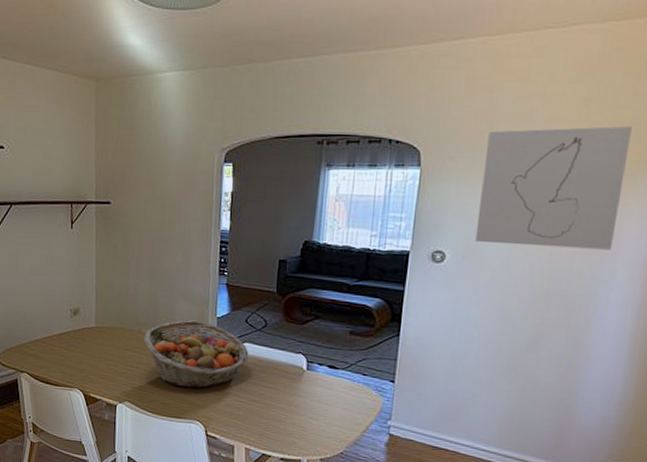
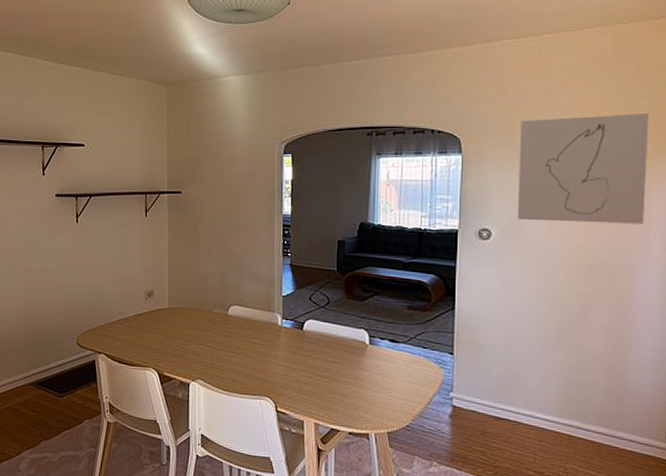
fruit basket: present [144,320,249,389] -> none [214,299,314,365]

